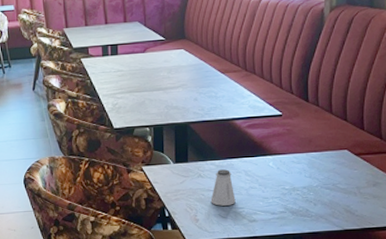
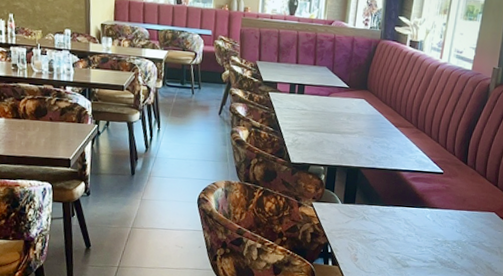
saltshaker: present [210,169,236,206] -> none [370,215,393,249]

